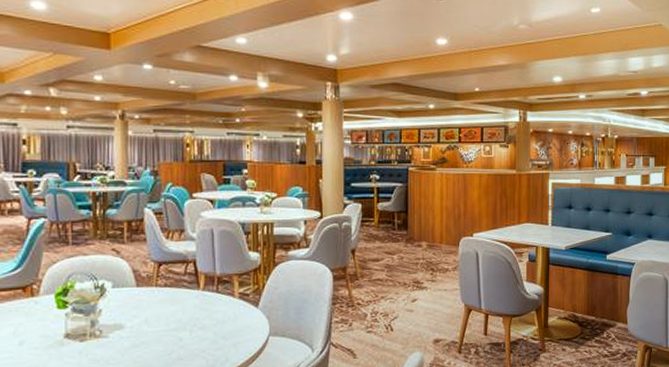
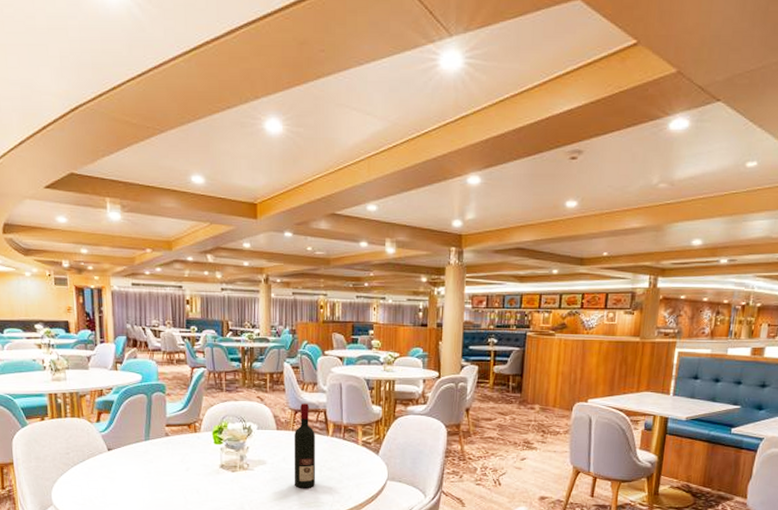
wine bottle: none [158,254,185,354] -> present [294,403,316,488]

